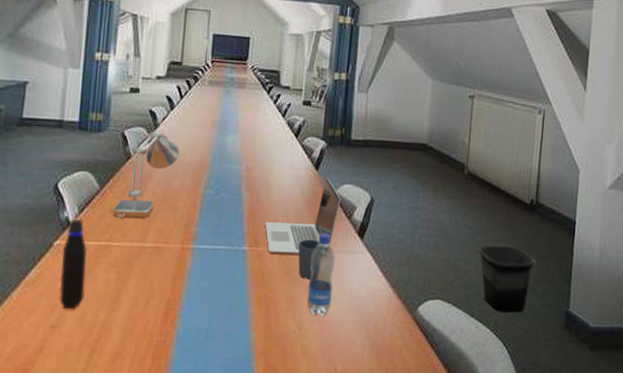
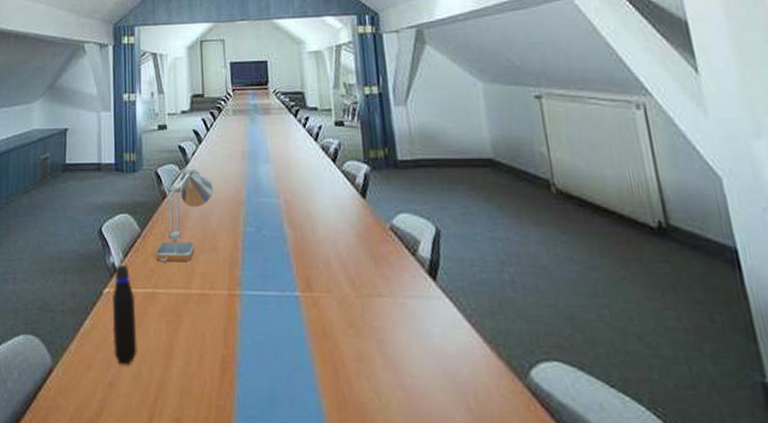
laptop: present [265,177,341,255] -> none [315,206,400,301]
cup: present [298,239,319,280] -> none [357,281,383,333]
bottle: present [307,233,335,317] -> none [375,274,412,381]
waste bin: present [477,245,536,313] -> none [595,285,692,383]

